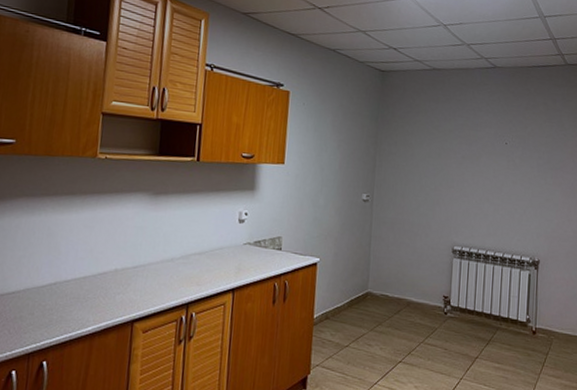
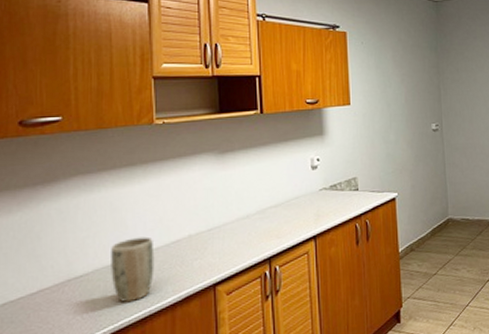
plant pot: none [40,263,82,325] -> present [111,236,155,303]

